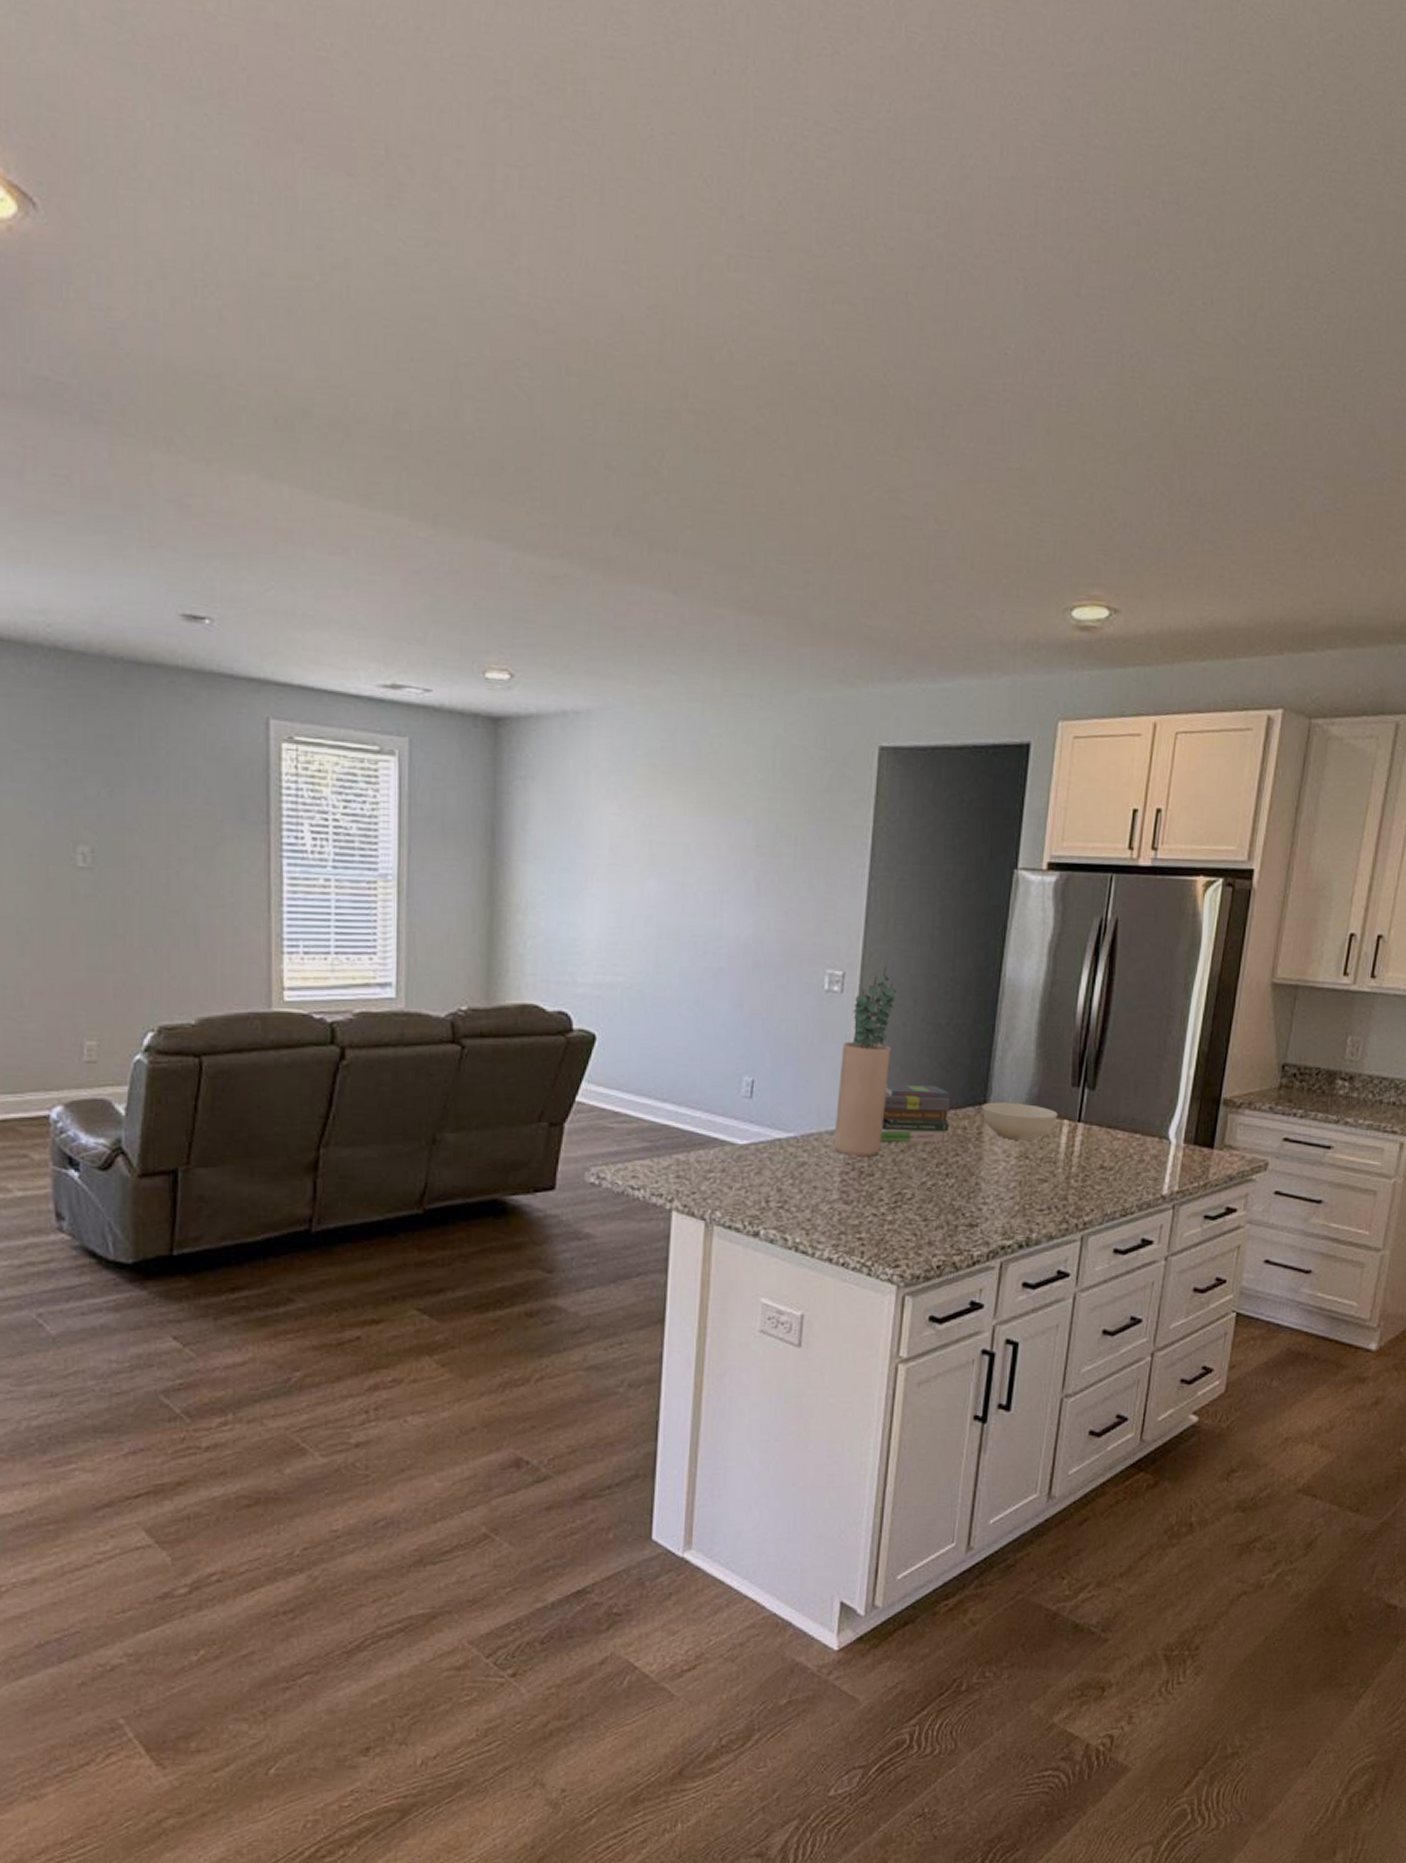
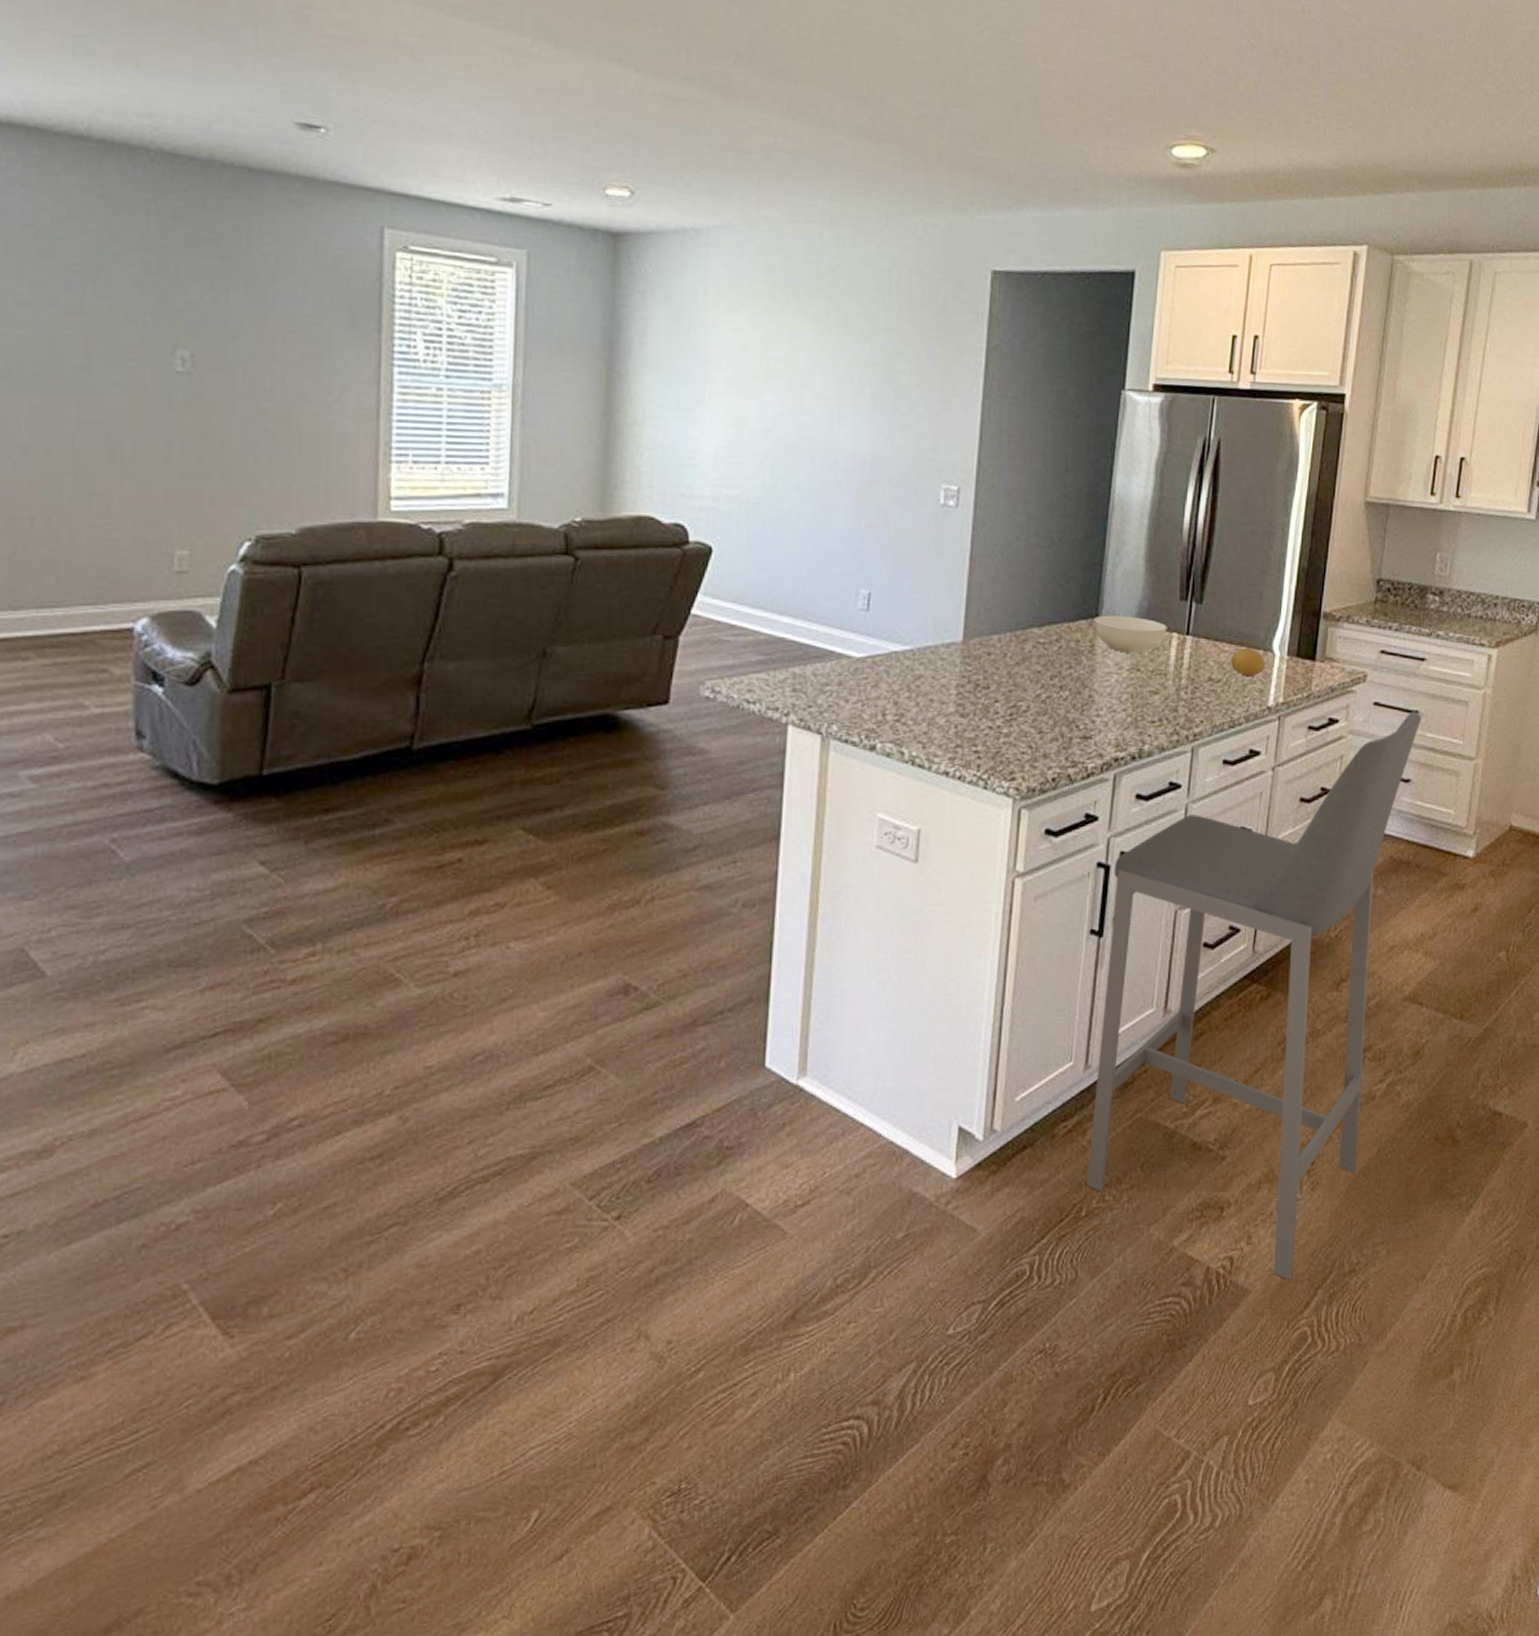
vase: present [833,967,897,1157] -> none [949,482,1011,670]
books: present [880,1084,951,1142] -> none [995,597,1064,655]
bar stool: none [967,1201,1325,1760] -> present [1087,711,1421,1281]
fruit: none [1124,1135,1161,1164] -> present [1231,648,1266,676]

